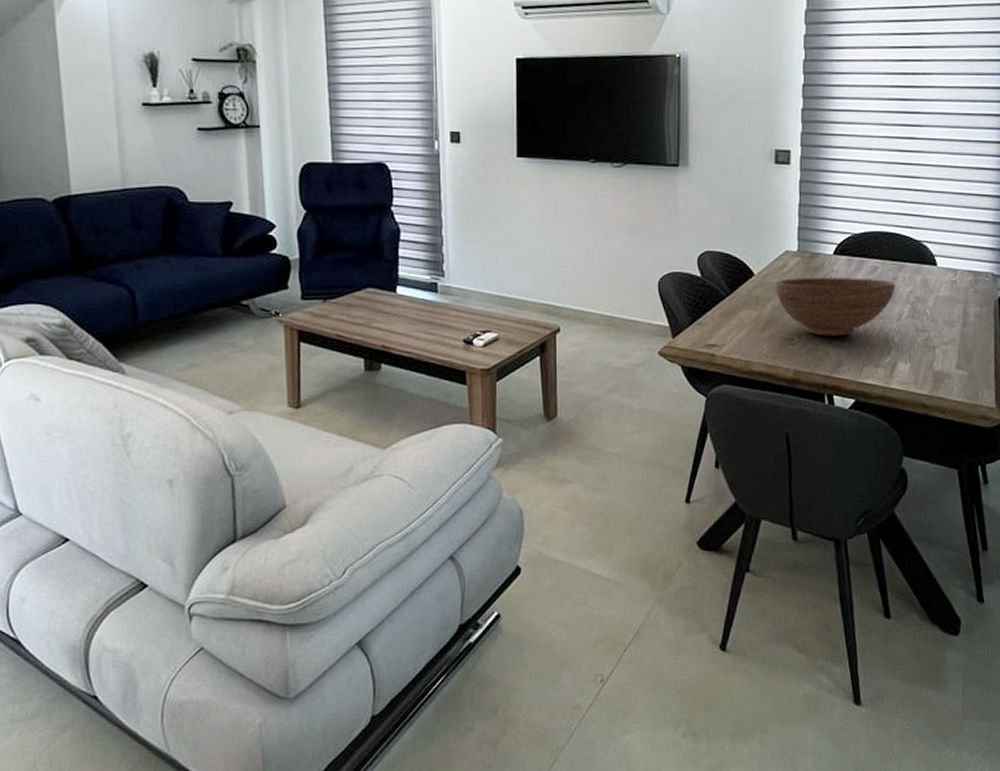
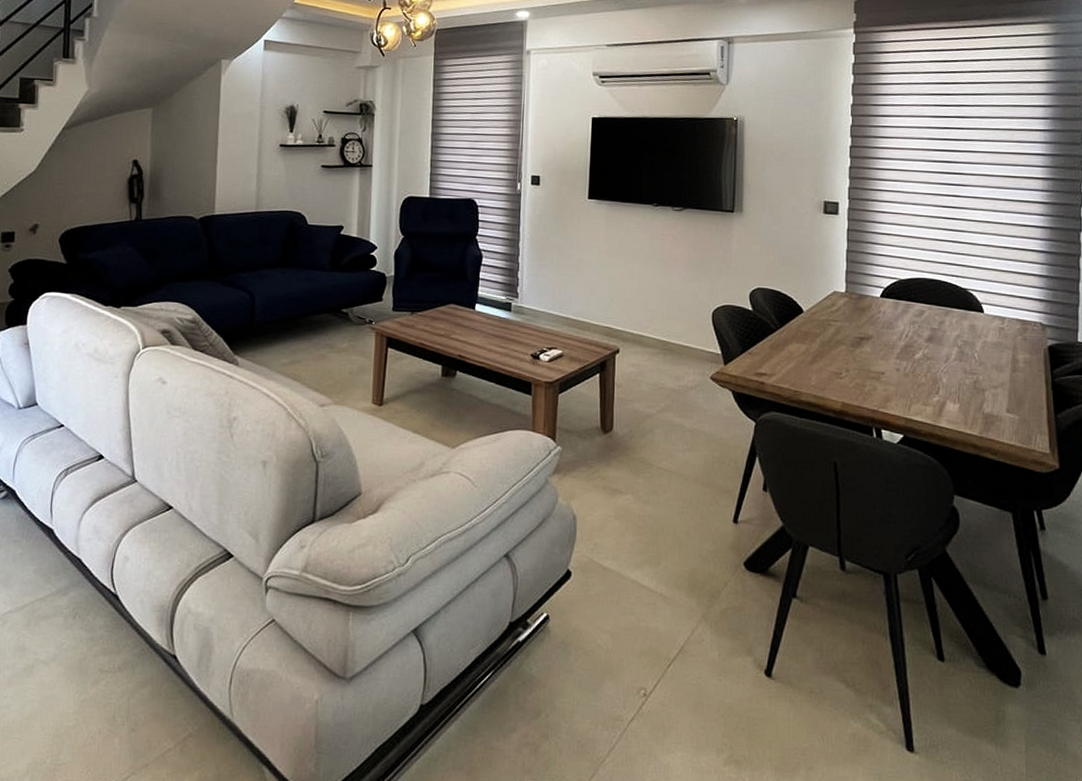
fruit bowl: present [775,278,896,336] -> none [823,316,943,374]

